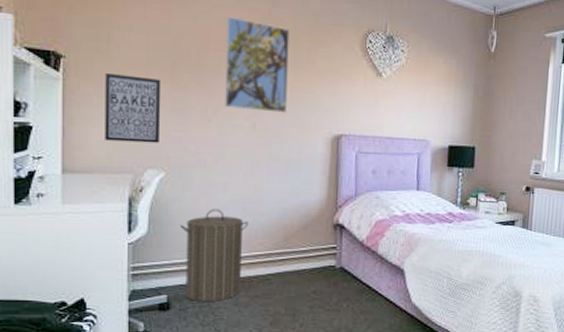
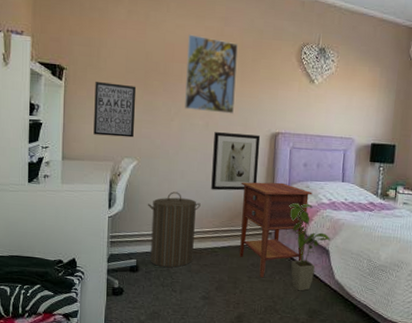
wall art: none [261,135,320,206] -> present [211,132,261,191]
nightstand: none [298,193,383,307] -> present [239,182,313,278]
house plant: none [356,216,406,320] -> present [289,202,331,291]

